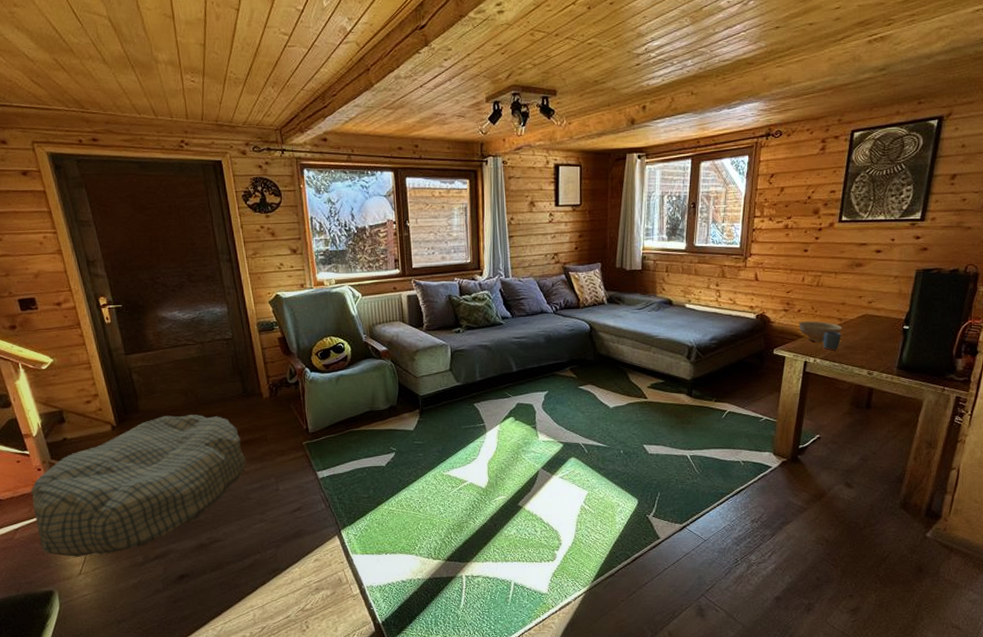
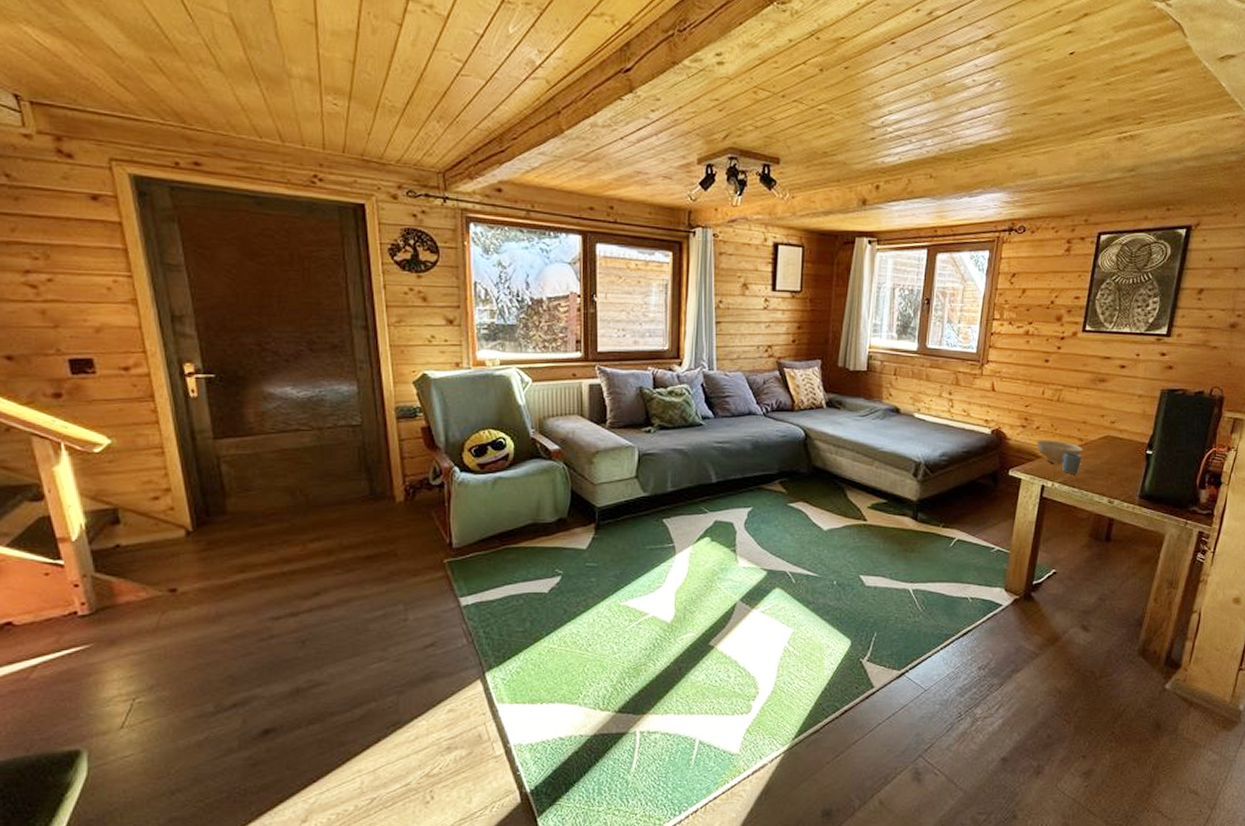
dog bed: present [31,414,247,557] -> none [61,520,367,704]

